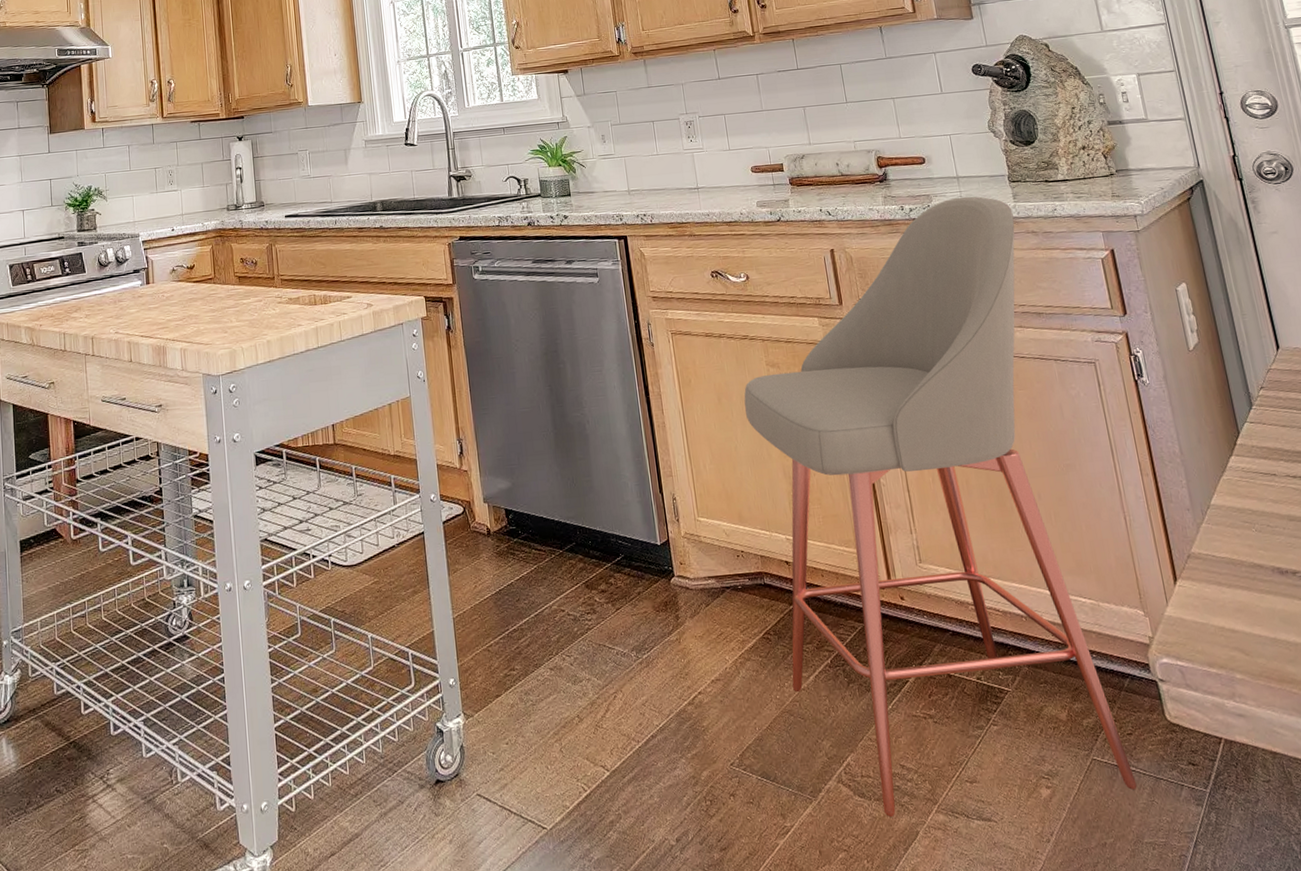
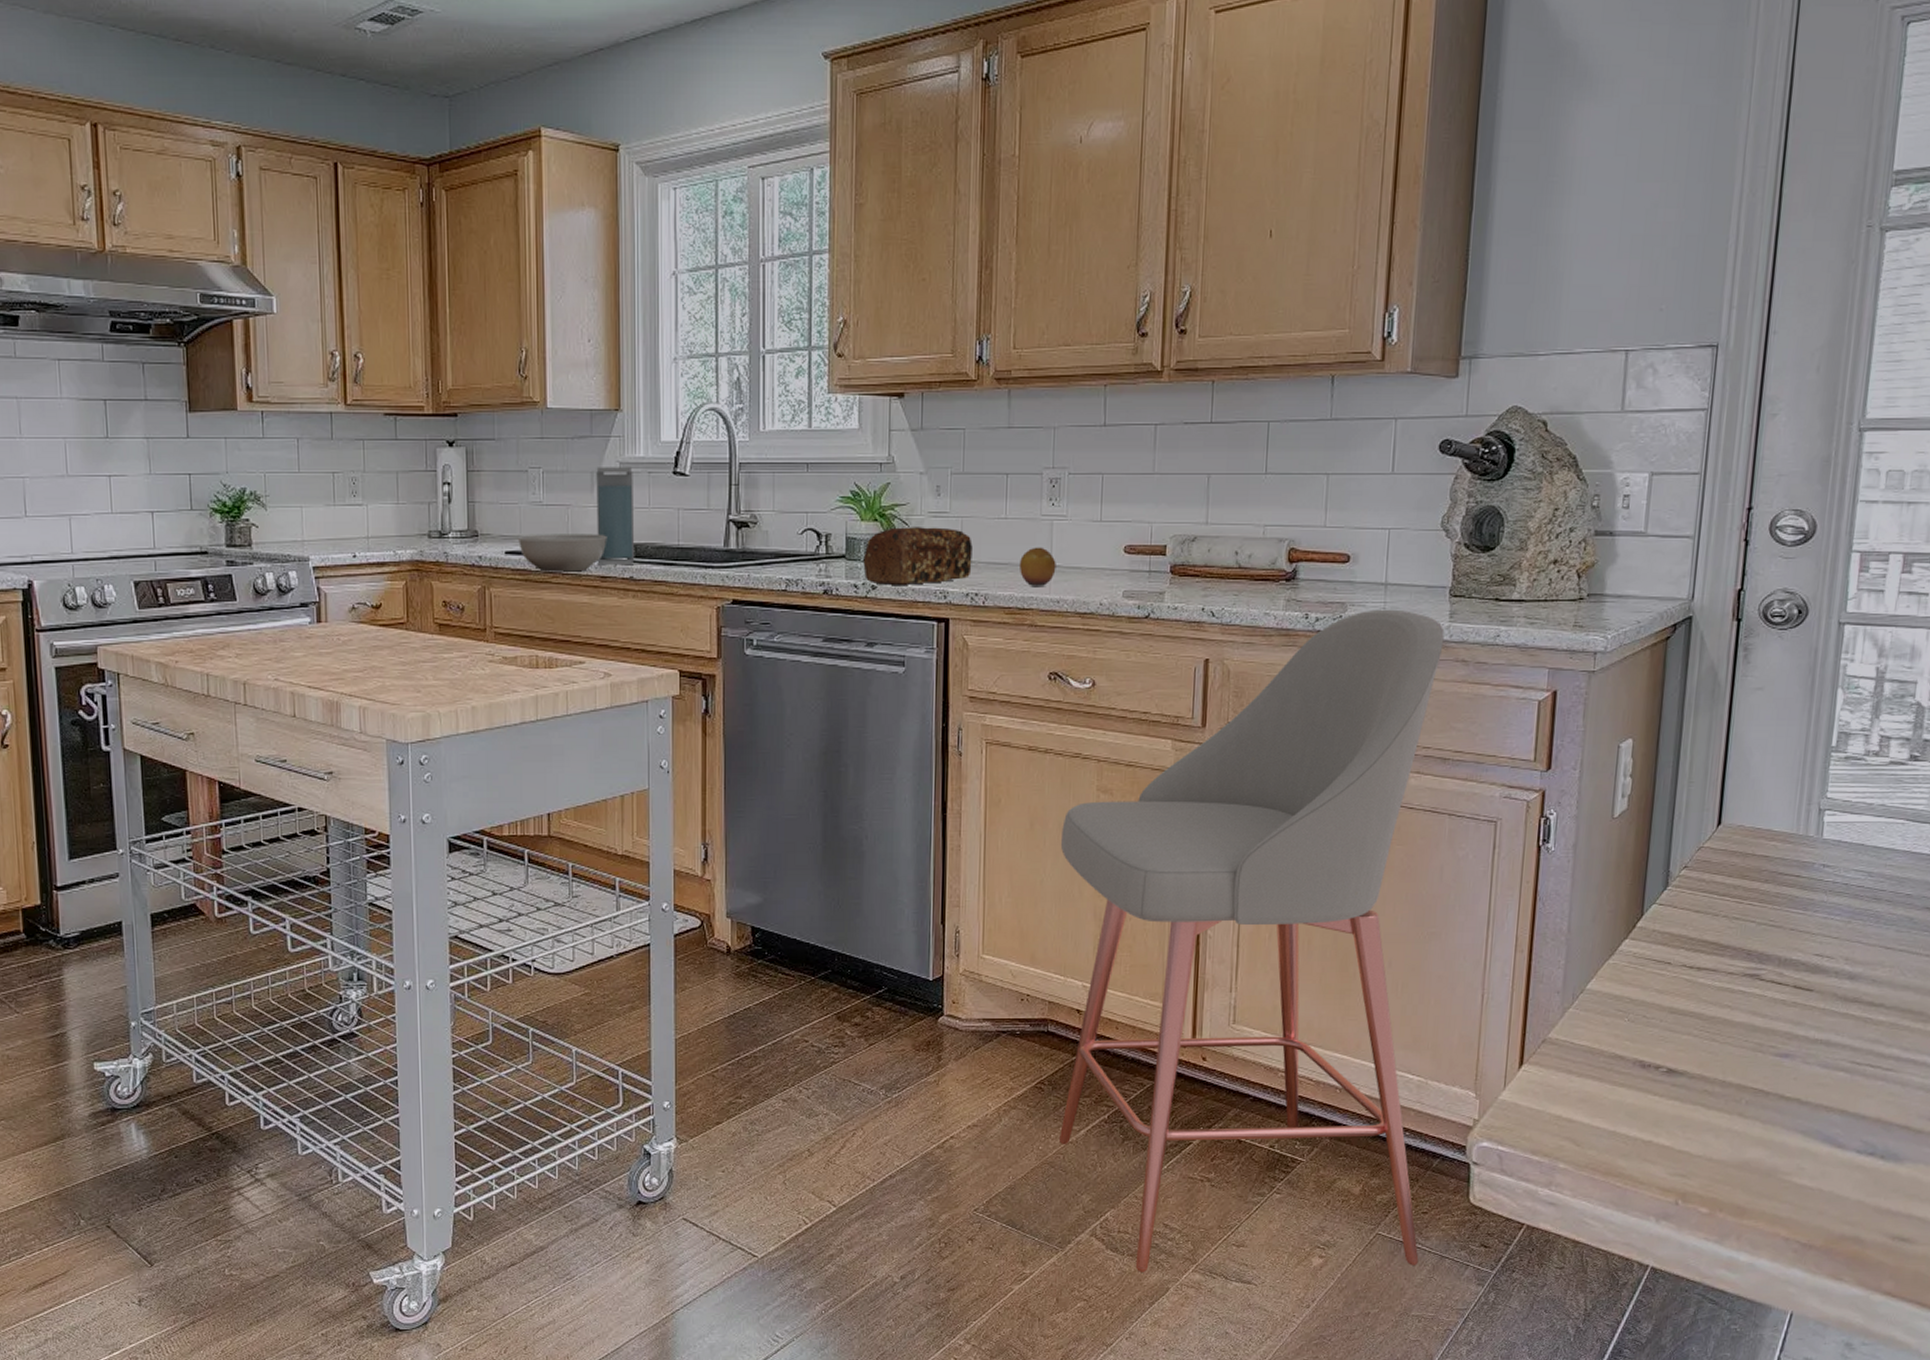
bowl: none [293,195,361,229] -> present [517,534,607,572]
soap dispenser: none [348,143,383,220] -> present [596,467,635,566]
bread loaf: none [554,166,638,214] -> present [863,527,973,585]
fruit: none [673,173,702,205] -> present [1018,547,1056,586]

